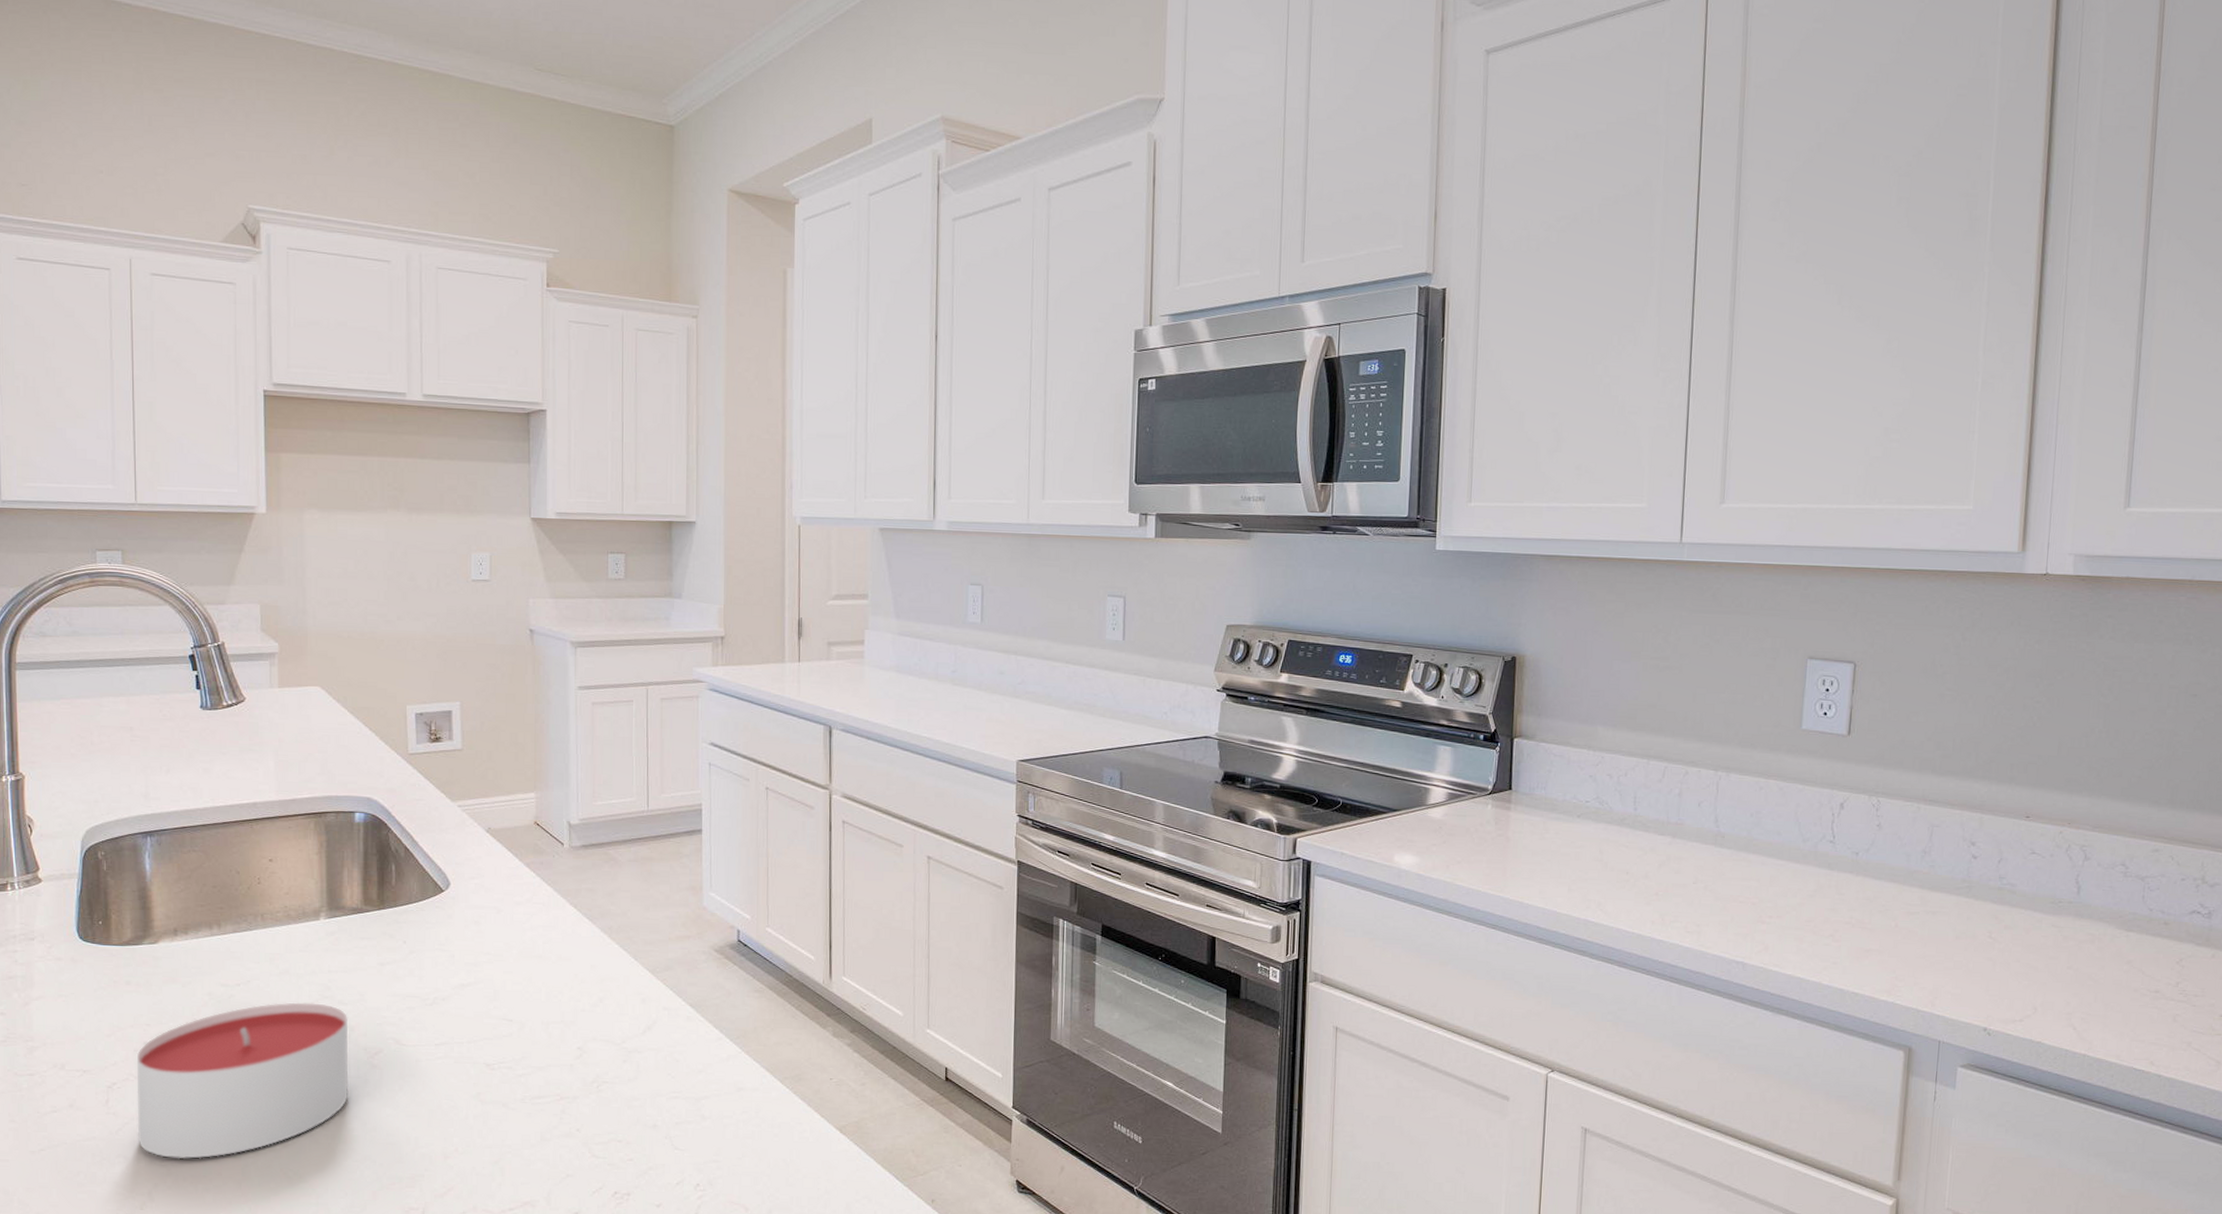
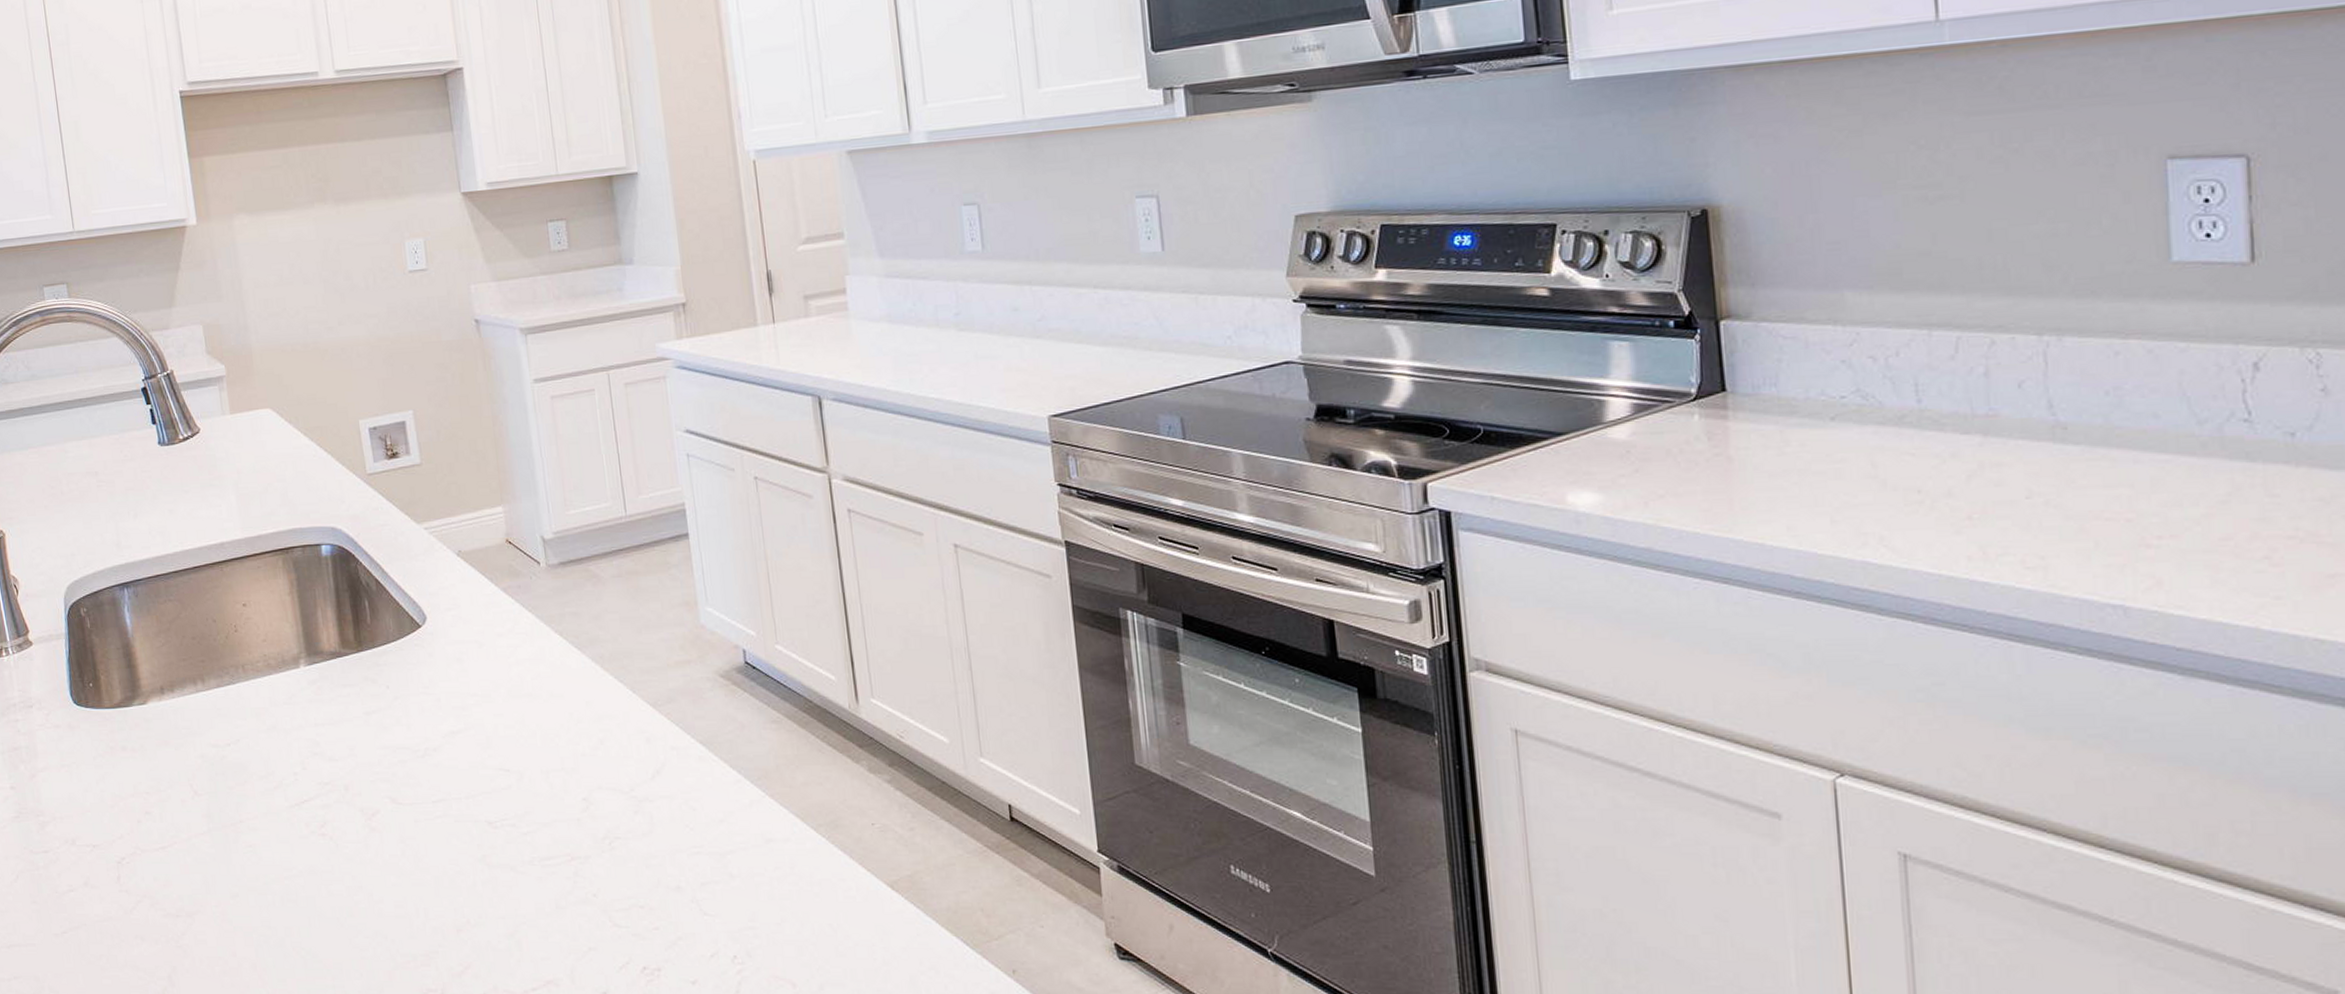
candle: present [136,1002,349,1159] -> none [140,761,351,940]

